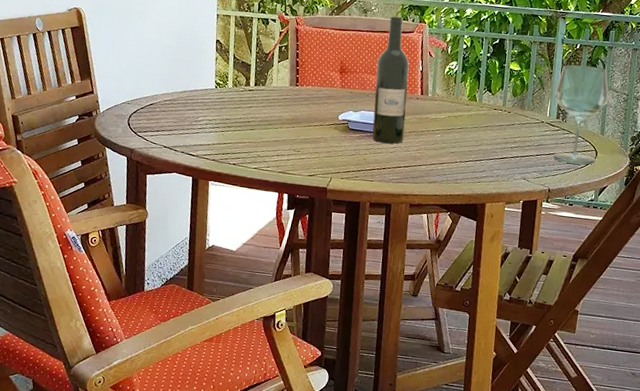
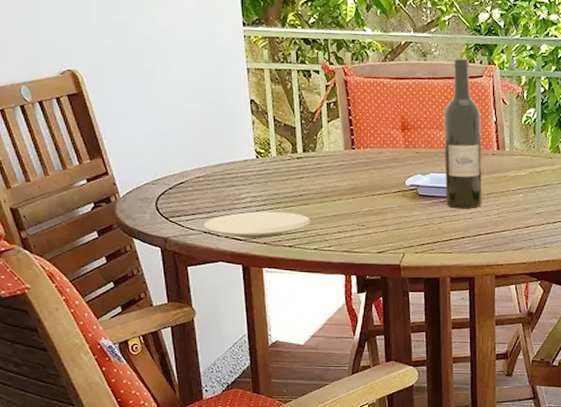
plate: none [164,132,255,156] -> present [203,211,311,239]

